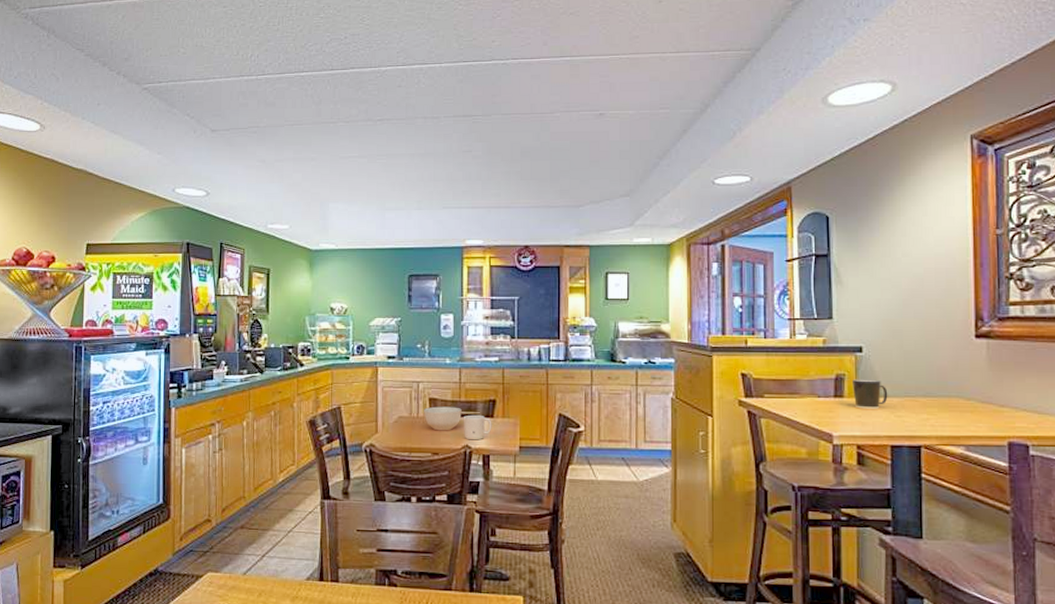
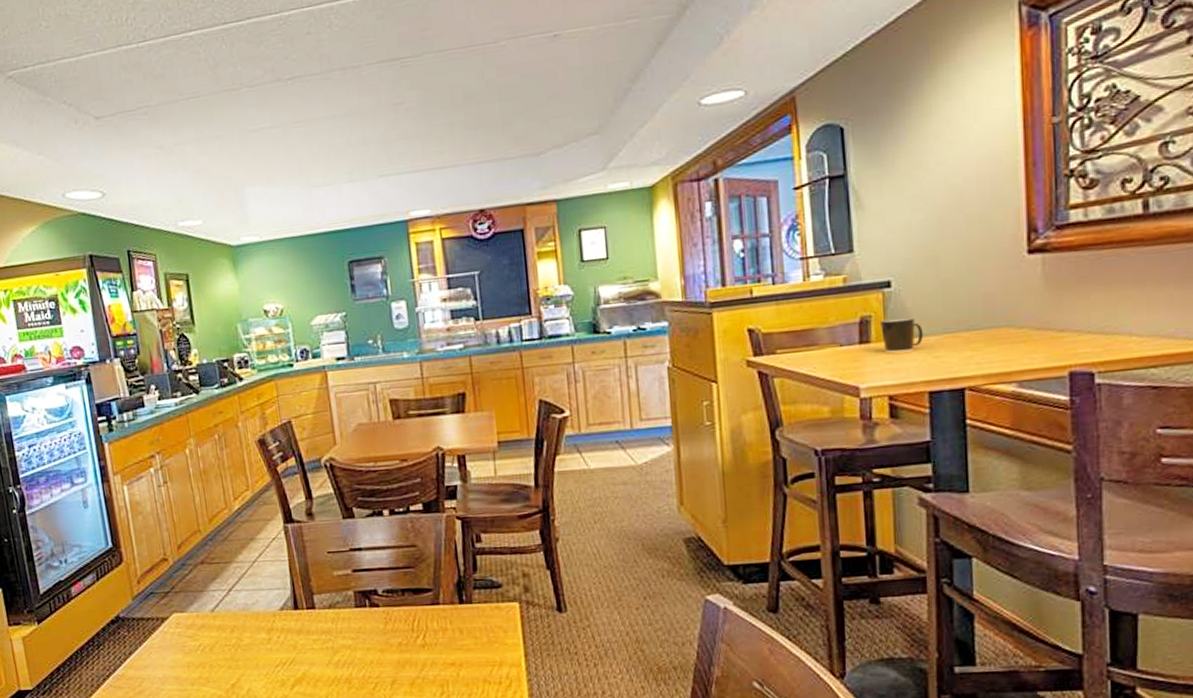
bowl: present [424,406,462,431] -> none [385,405,429,435]
mug: present [463,414,492,440] -> none [430,411,465,441]

